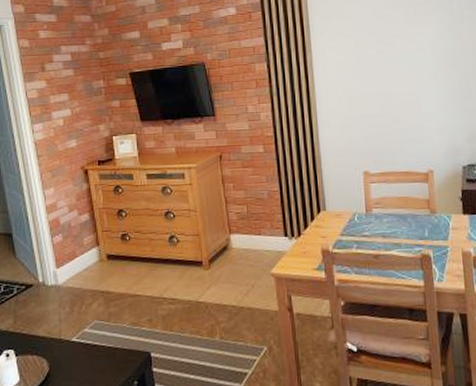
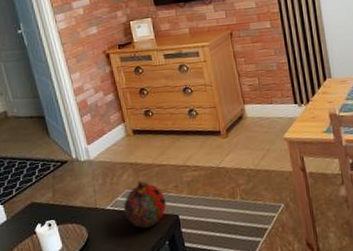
decorative ball: none [90,311,139,365] -> present [123,180,167,228]

